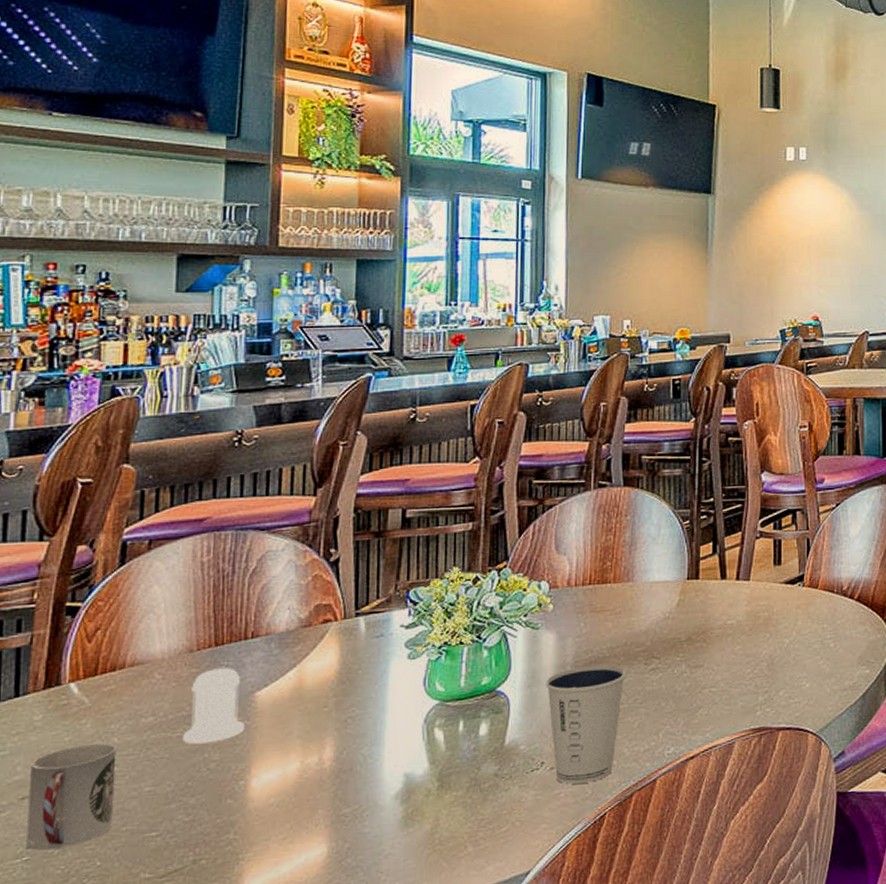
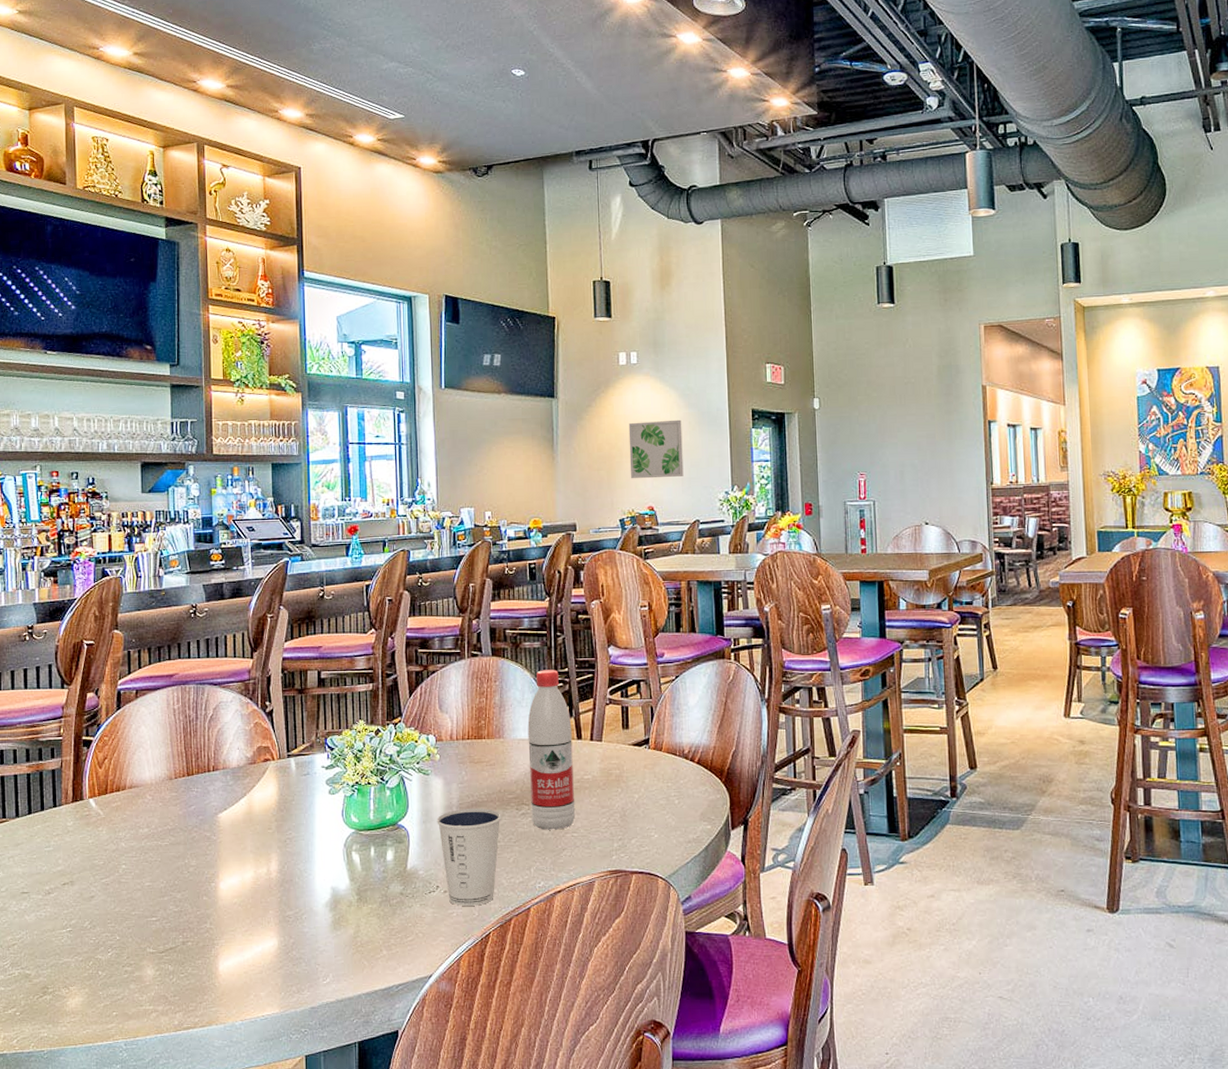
cup: present [26,743,117,851] -> none [68,847,125,925]
salt shaker: present [182,668,246,745] -> none [169,793,213,852]
water bottle: none [662,500,716,687] -> present [527,669,576,830]
wall art: none [794,222,853,286] -> present [628,419,684,479]

